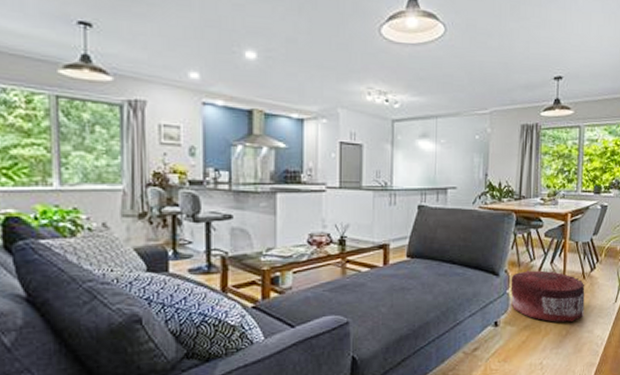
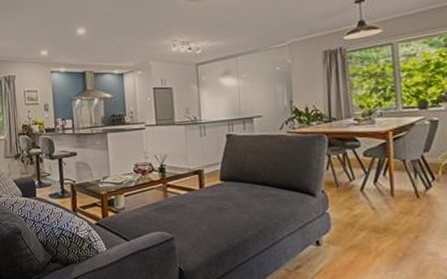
pouf: present [510,269,585,322] -> none [329,189,424,243]

